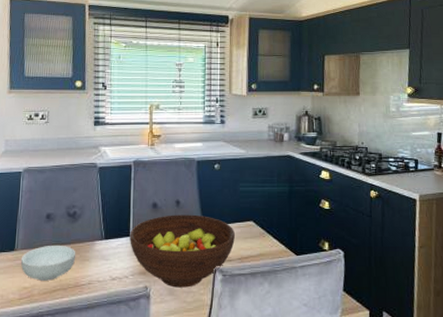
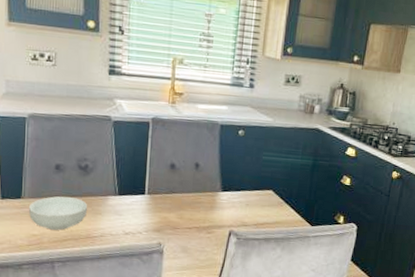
fruit bowl: present [130,214,235,288] -> none [145,177,253,247]

